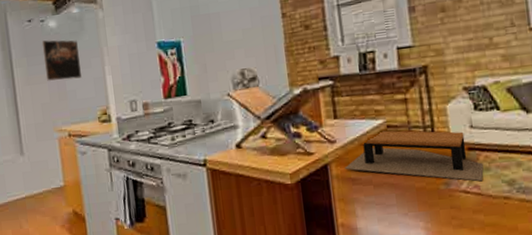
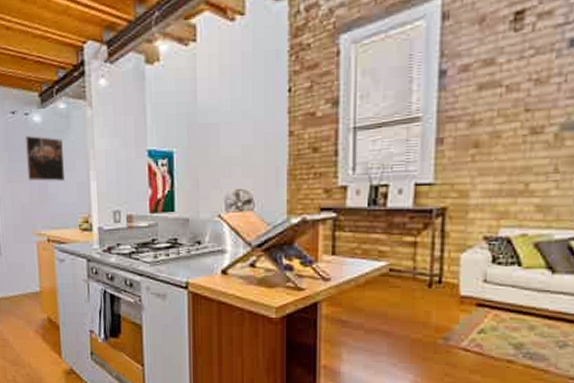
coffee table: present [345,130,484,182] -> none [336,274,490,341]

